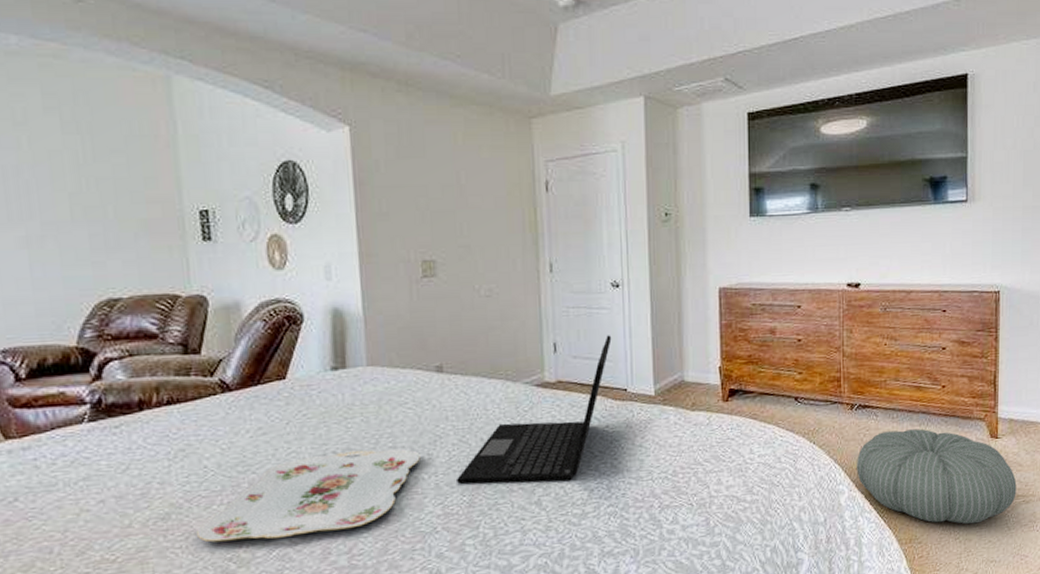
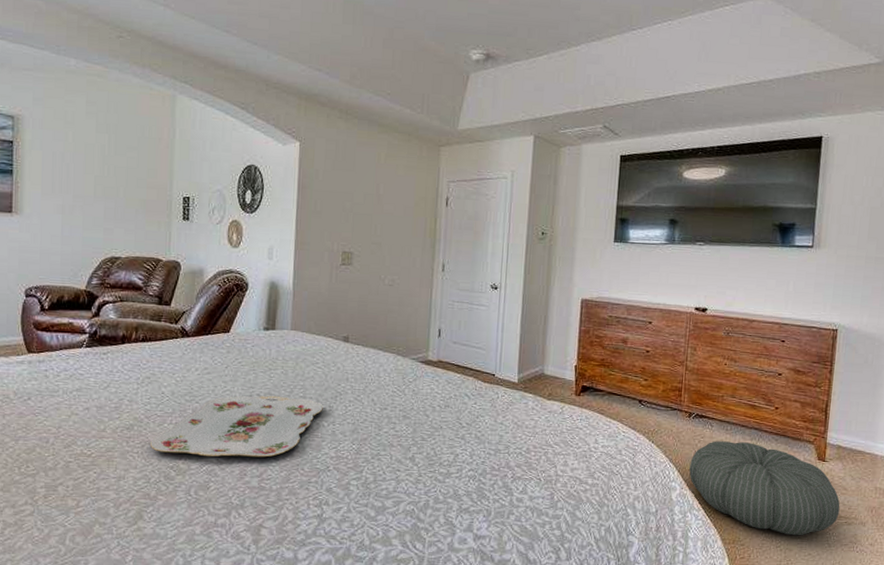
laptop: present [457,335,612,484] -> none [349,328,487,445]

